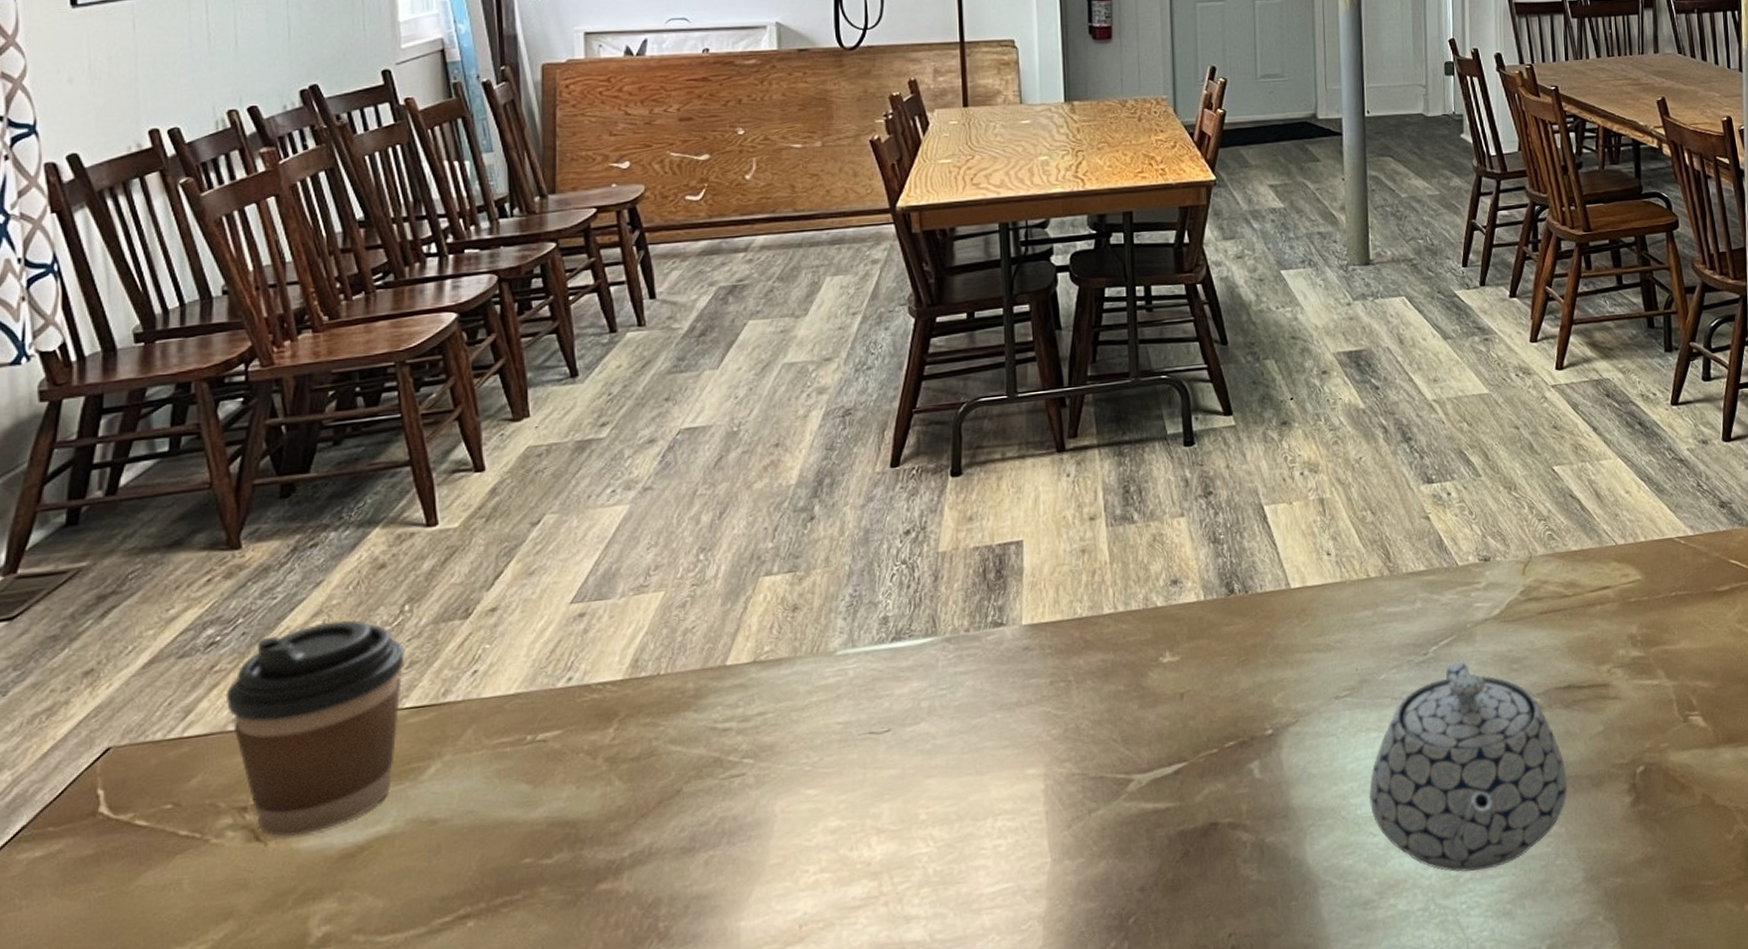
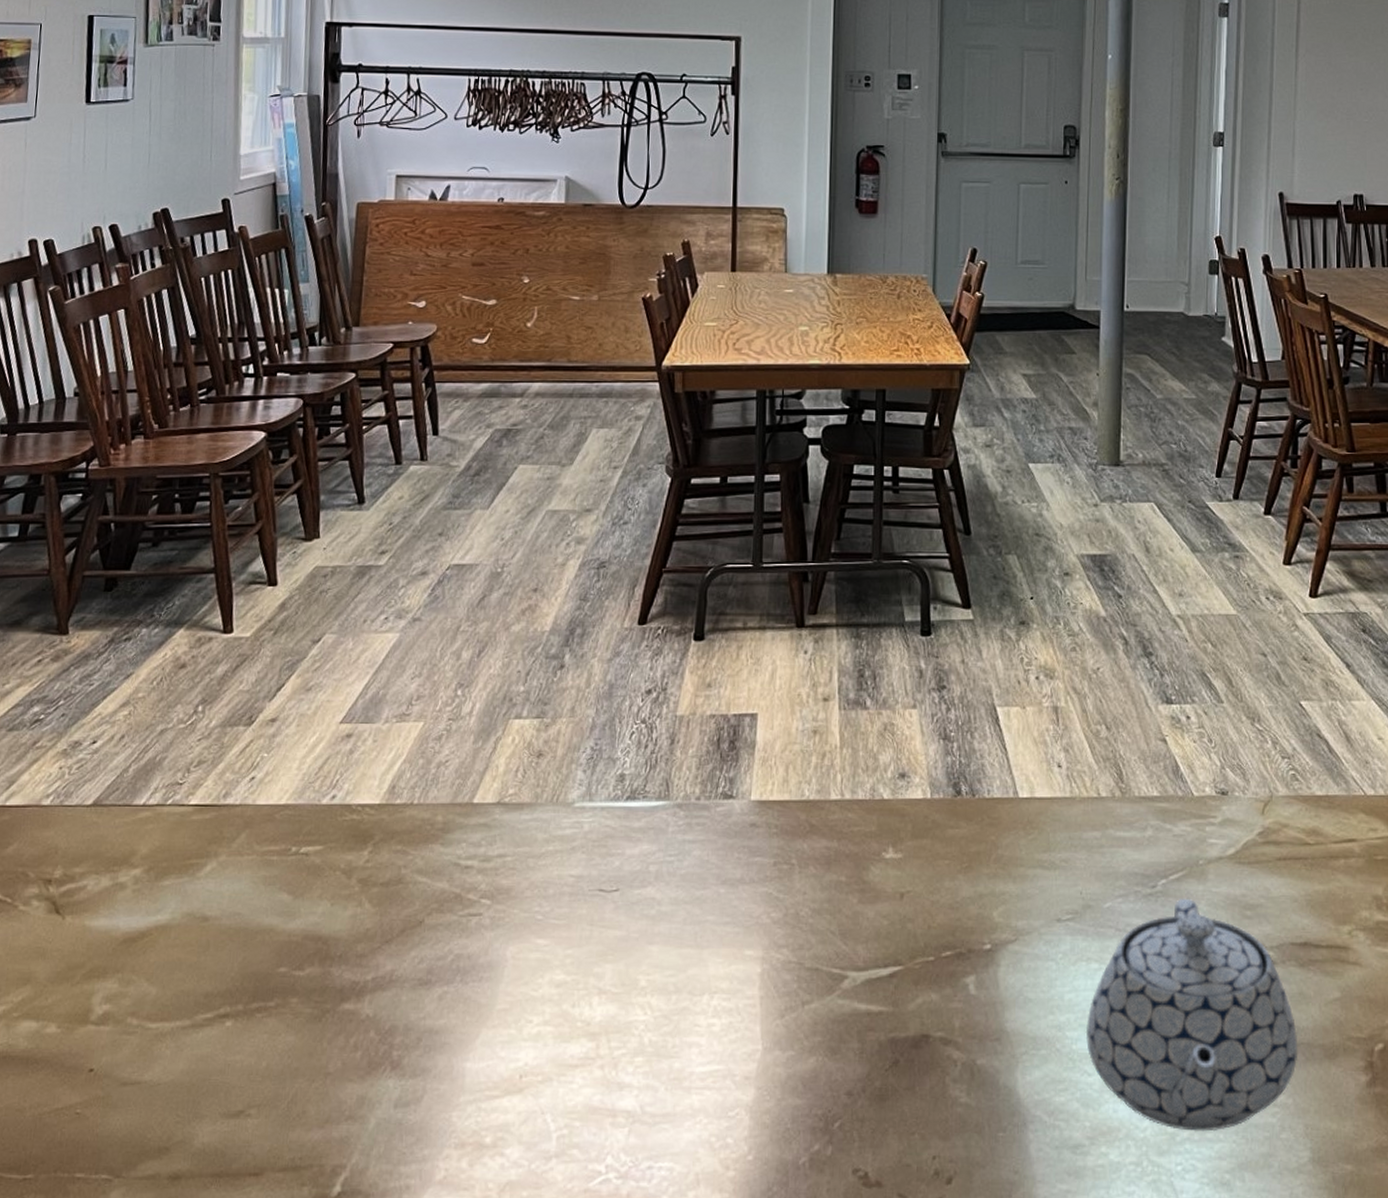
coffee cup: present [225,620,405,837] -> none [43,713,195,914]

